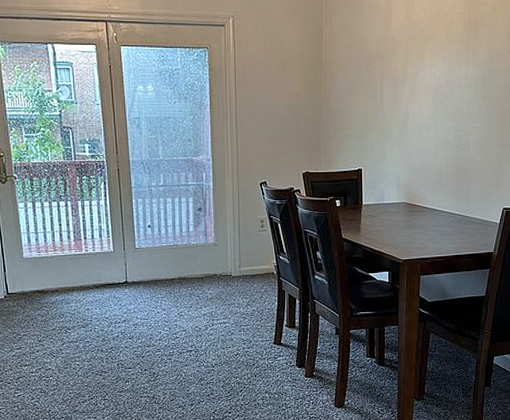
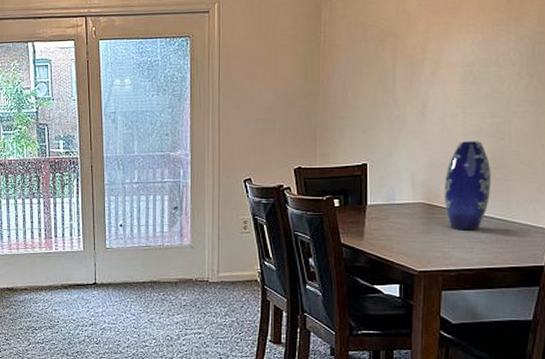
vase: none [421,151,456,225] -> present [443,141,492,231]

